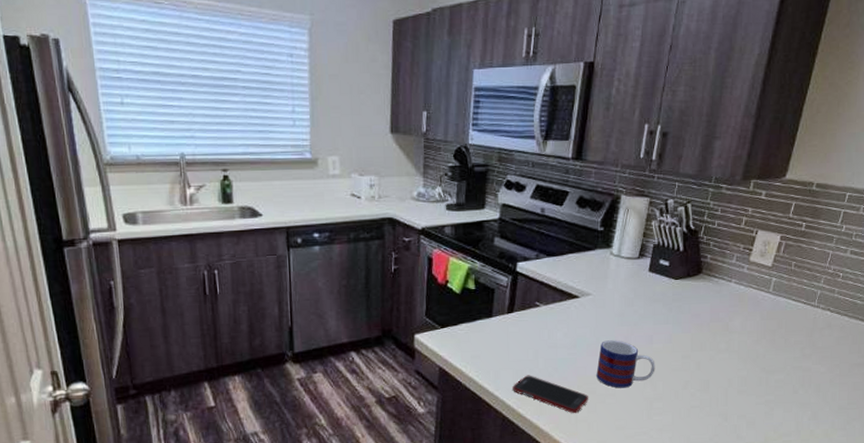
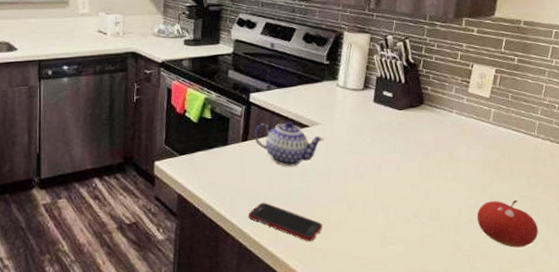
teapot: none [520,292,594,339] -> present [254,121,324,167]
mug: present [596,340,655,388] -> none [329,168,386,216]
fruit: none [746,371,808,418] -> present [476,200,538,248]

